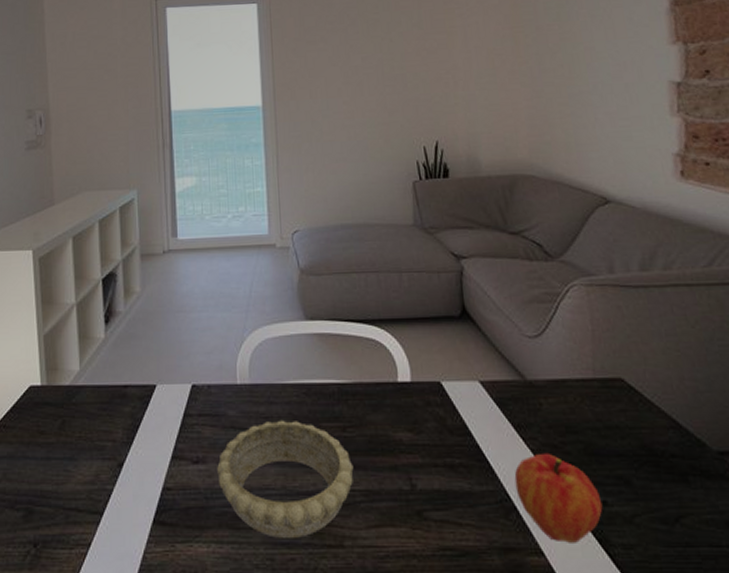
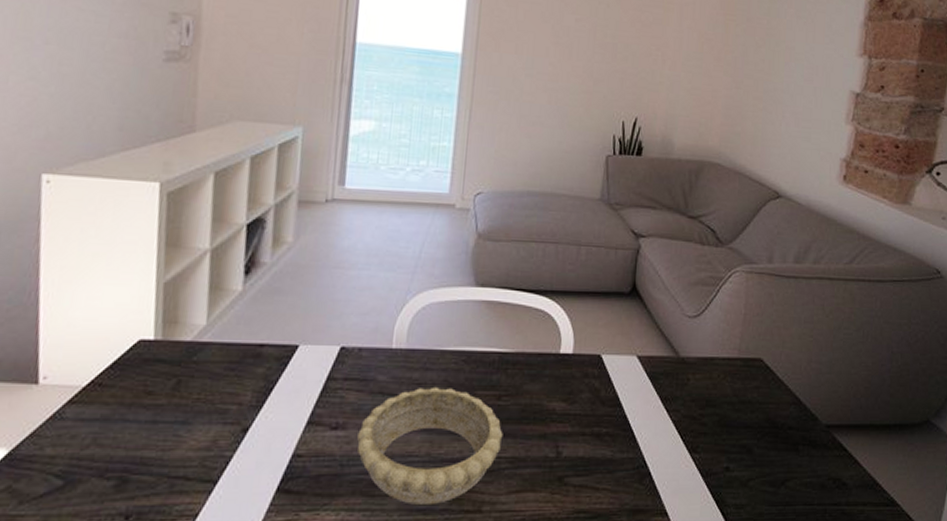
fruit: present [514,452,603,543] -> none [653,423,725,504]

